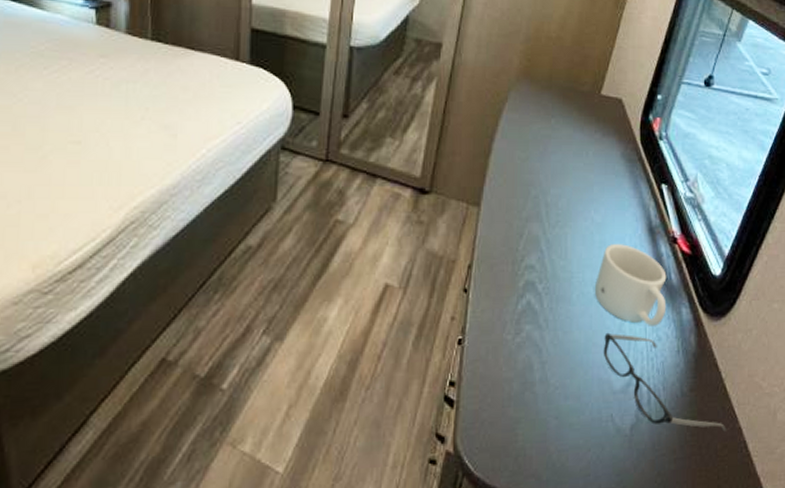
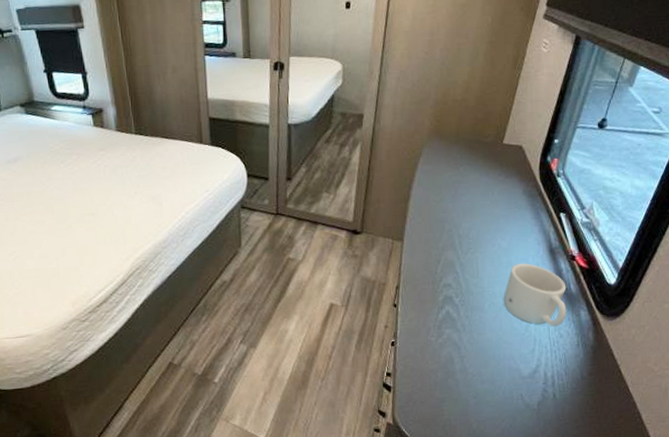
eyeglasses: present [603,332,728,432] -> none [512,332,623,406]

